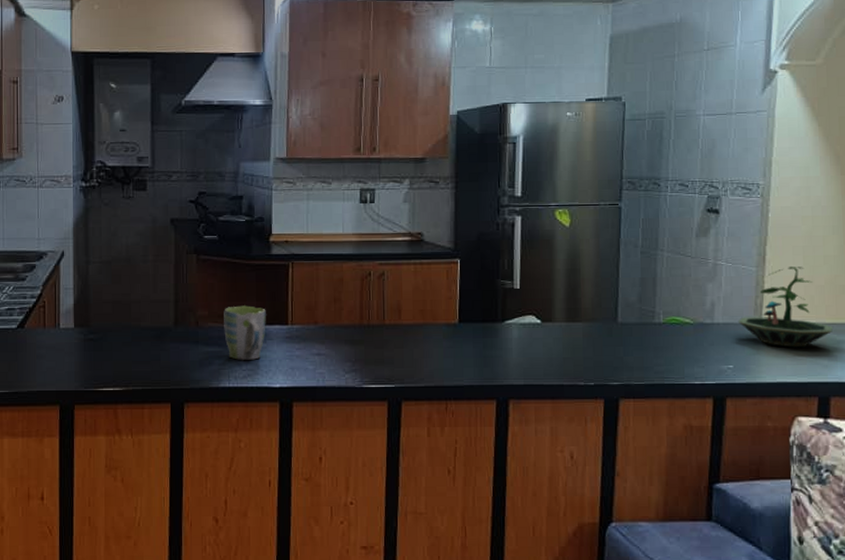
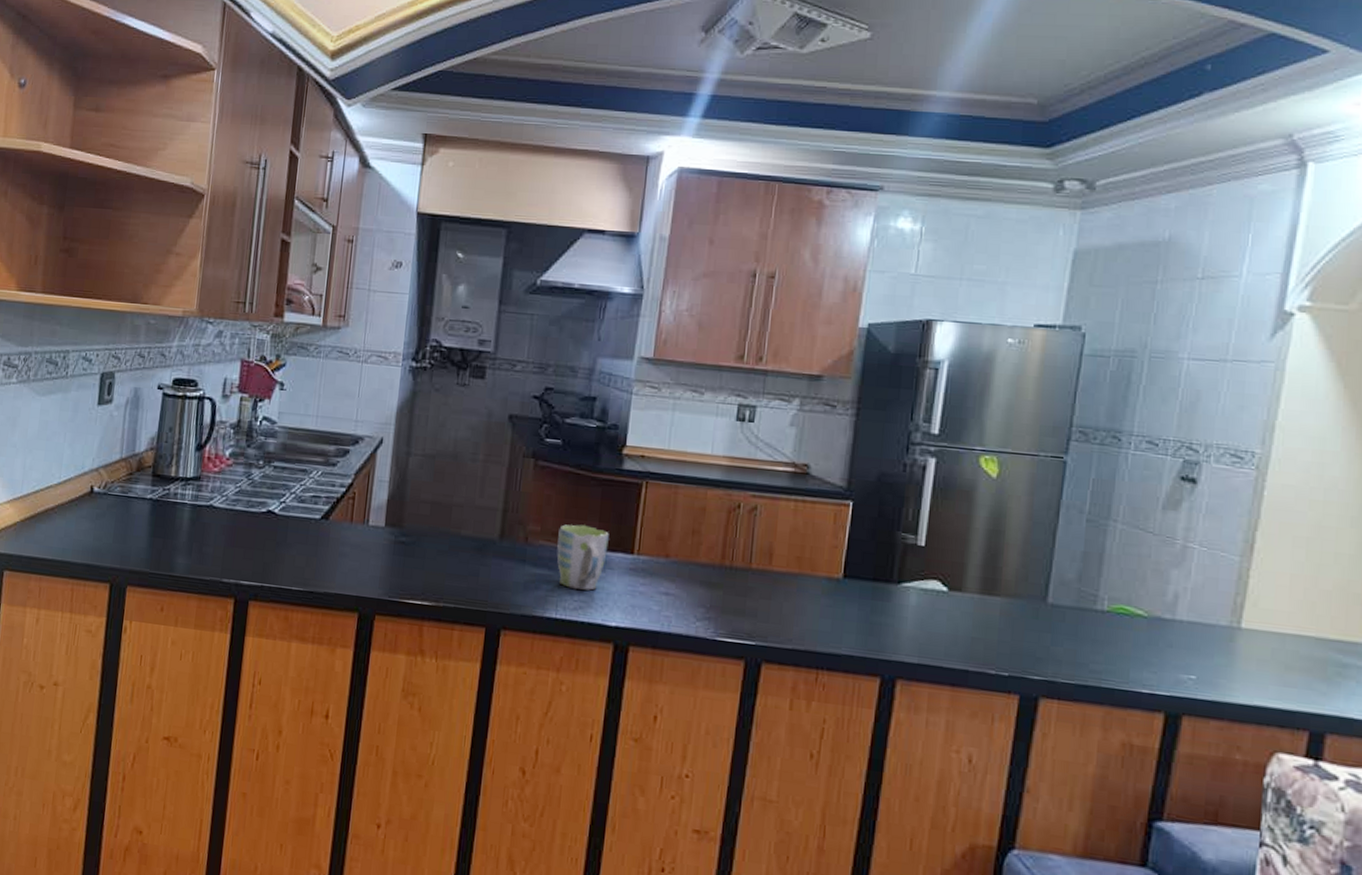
terrarium: present [737,267,834,348] -> none [1208,561,1340,667]

